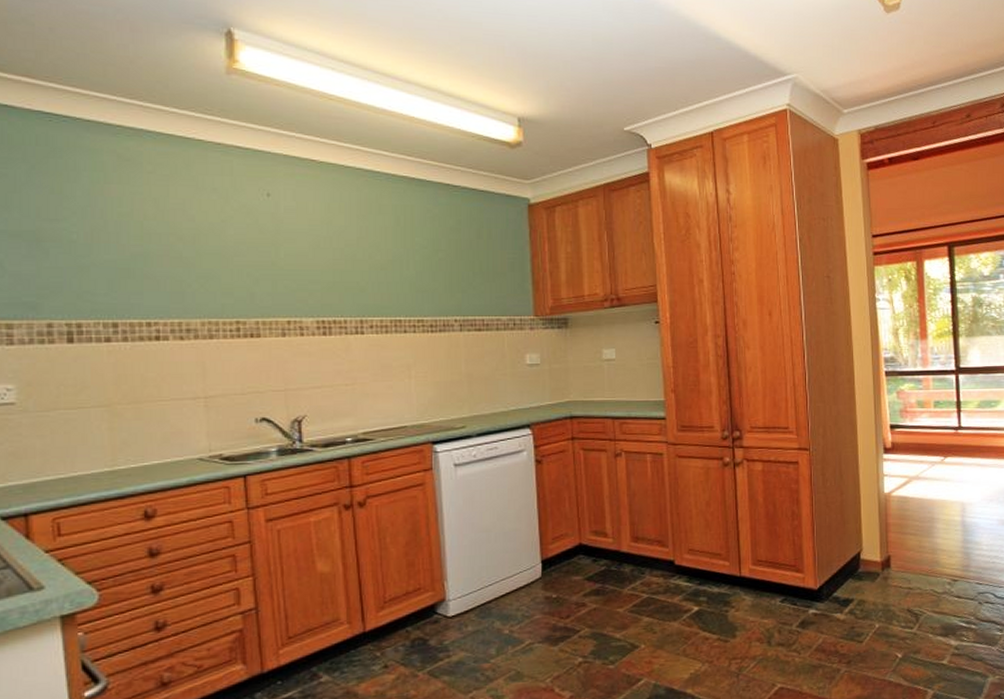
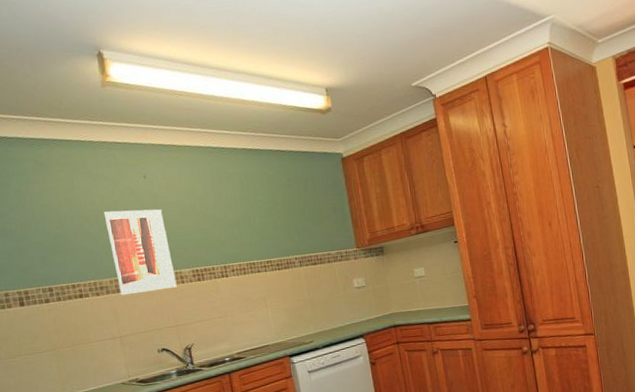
wall art: none [205,232,293,344] -> present [103,209,177,296]

